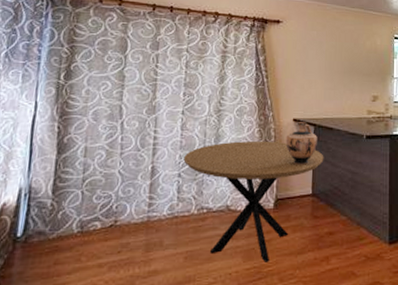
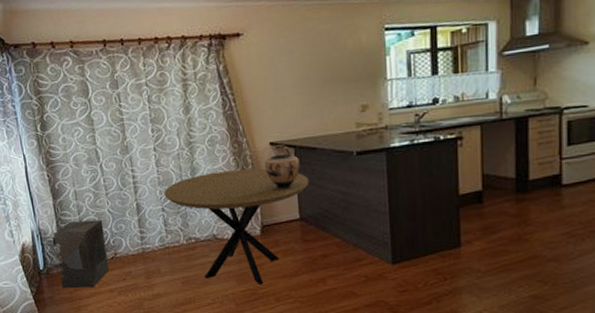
storage bin: none [39,181,110,262] -> present [52,219,110,289]

